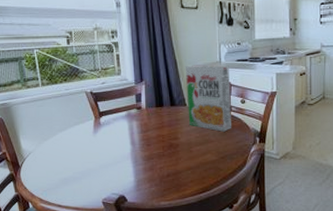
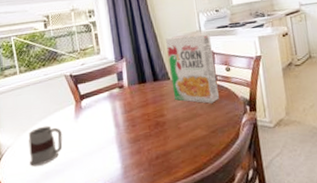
mug: none [49,137,81,172] -> present [28,125,63,166]

